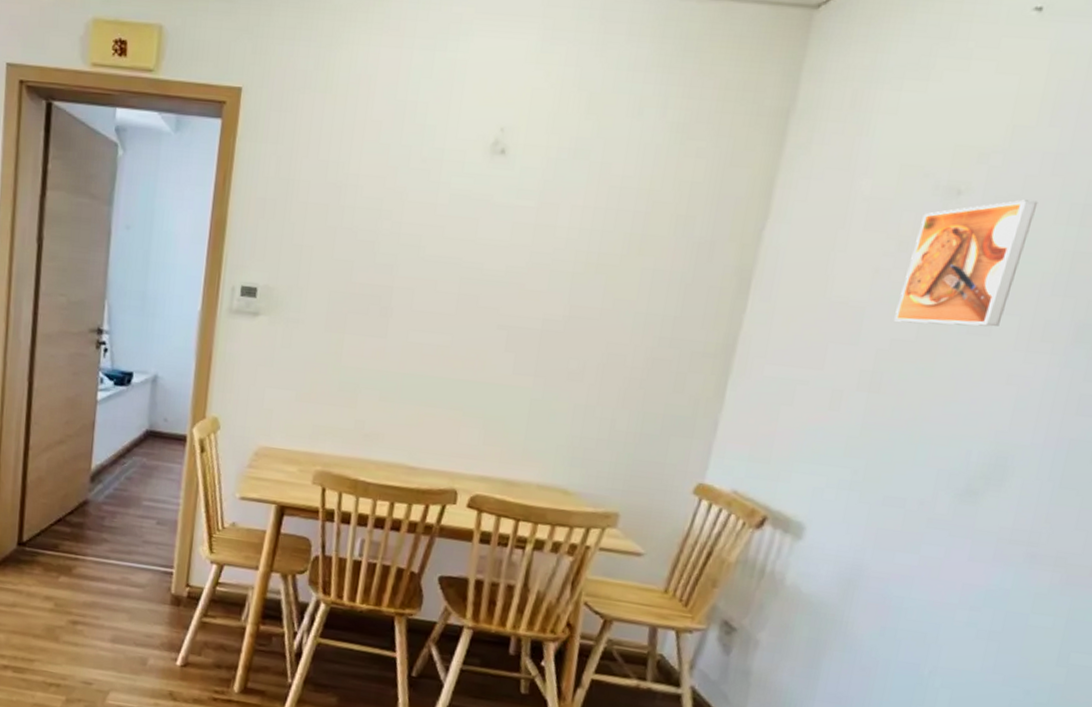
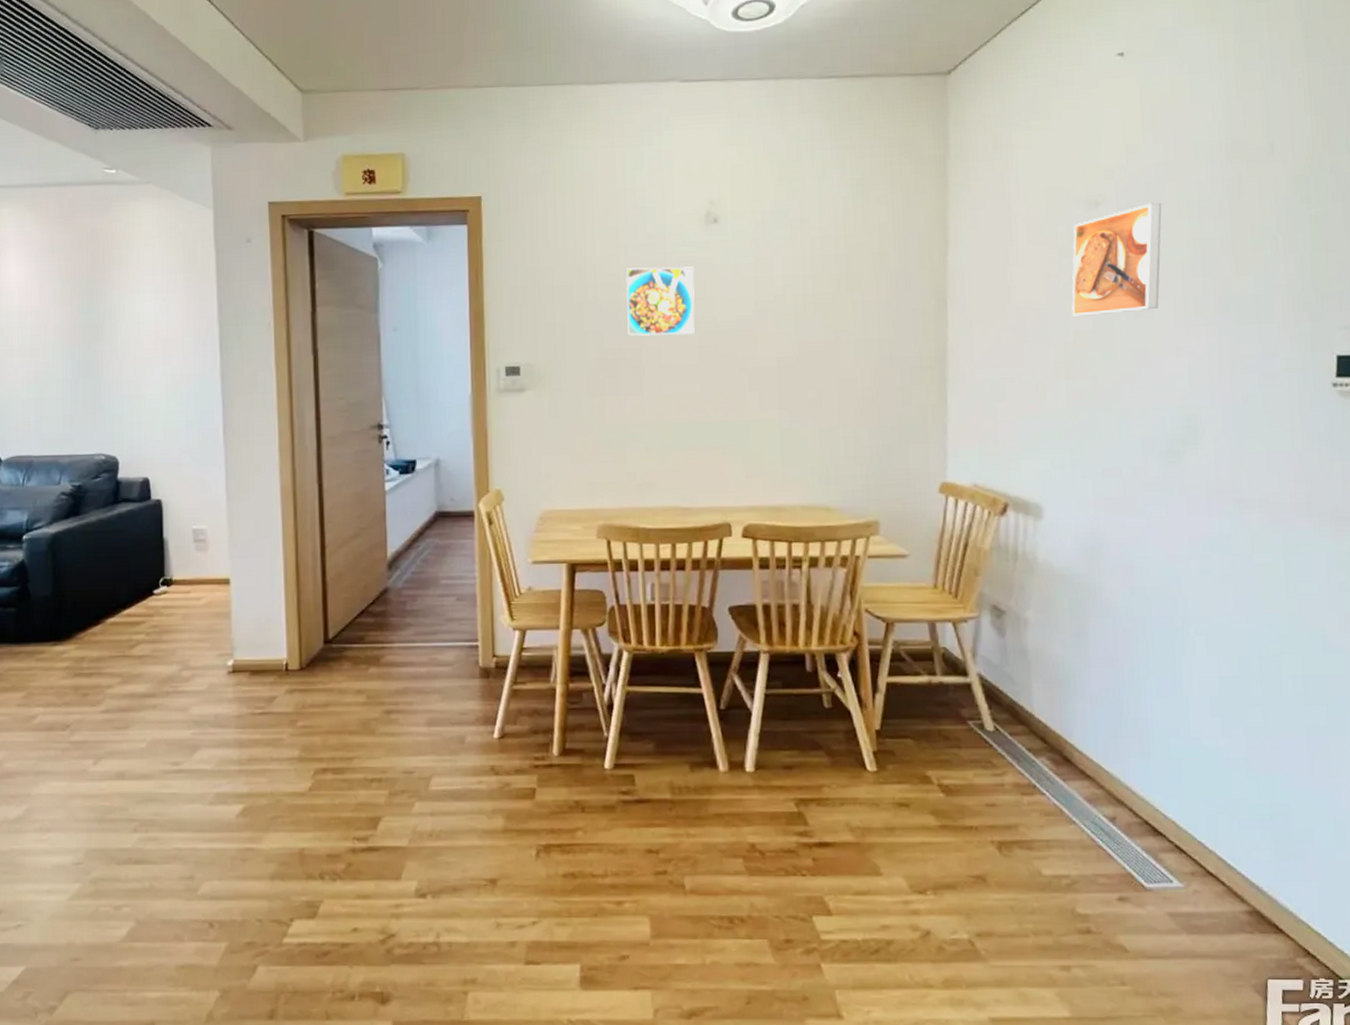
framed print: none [380,193,469,280] -> present [626,266,695,336]

